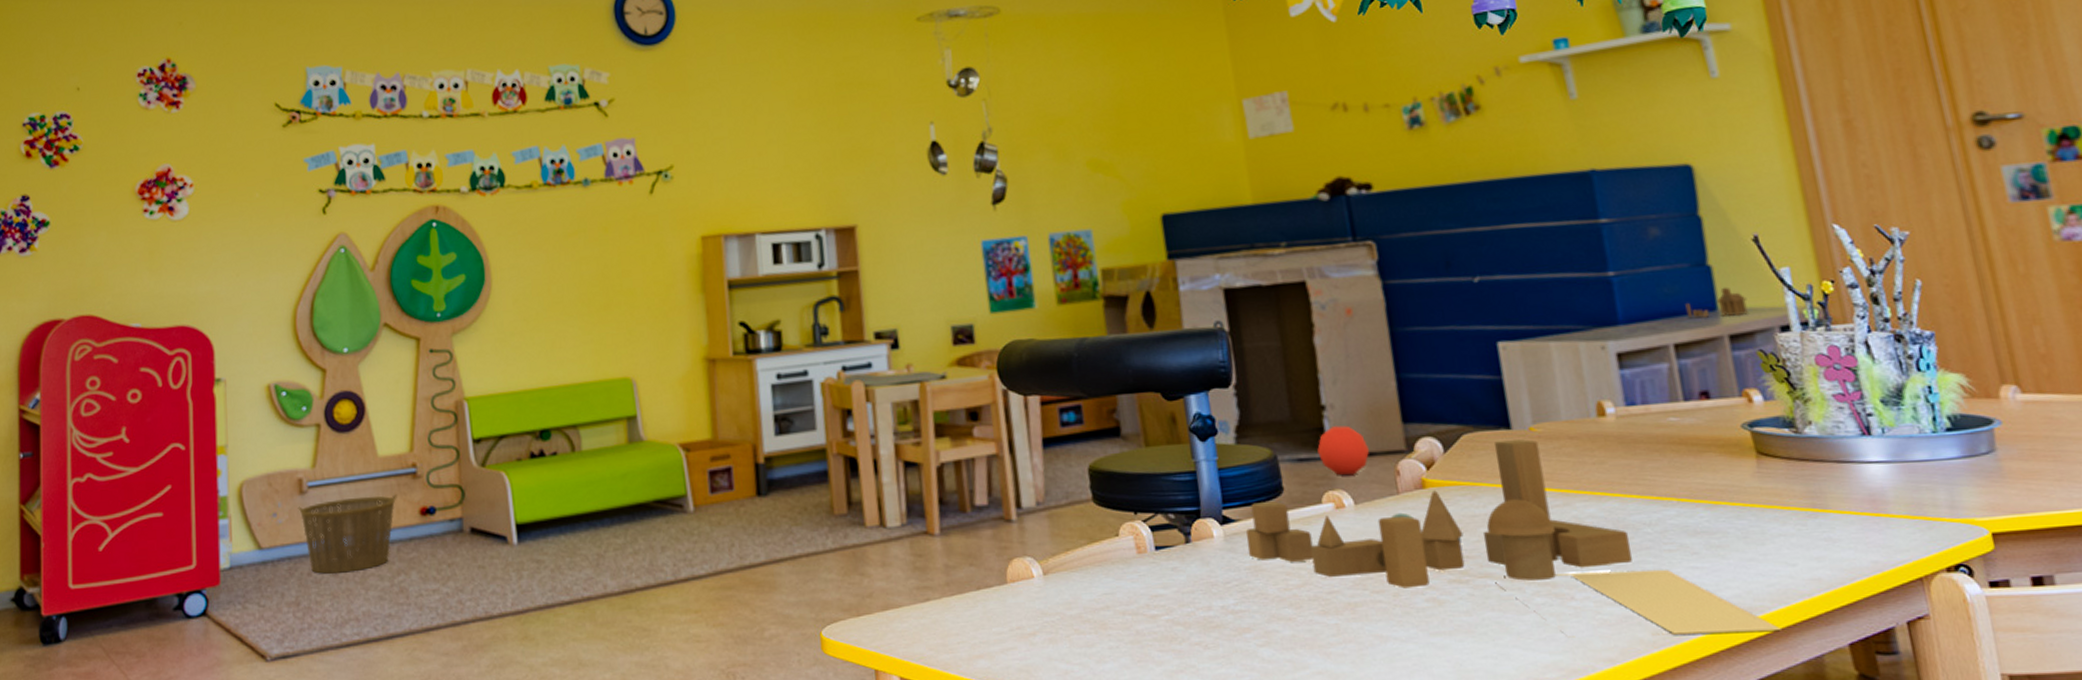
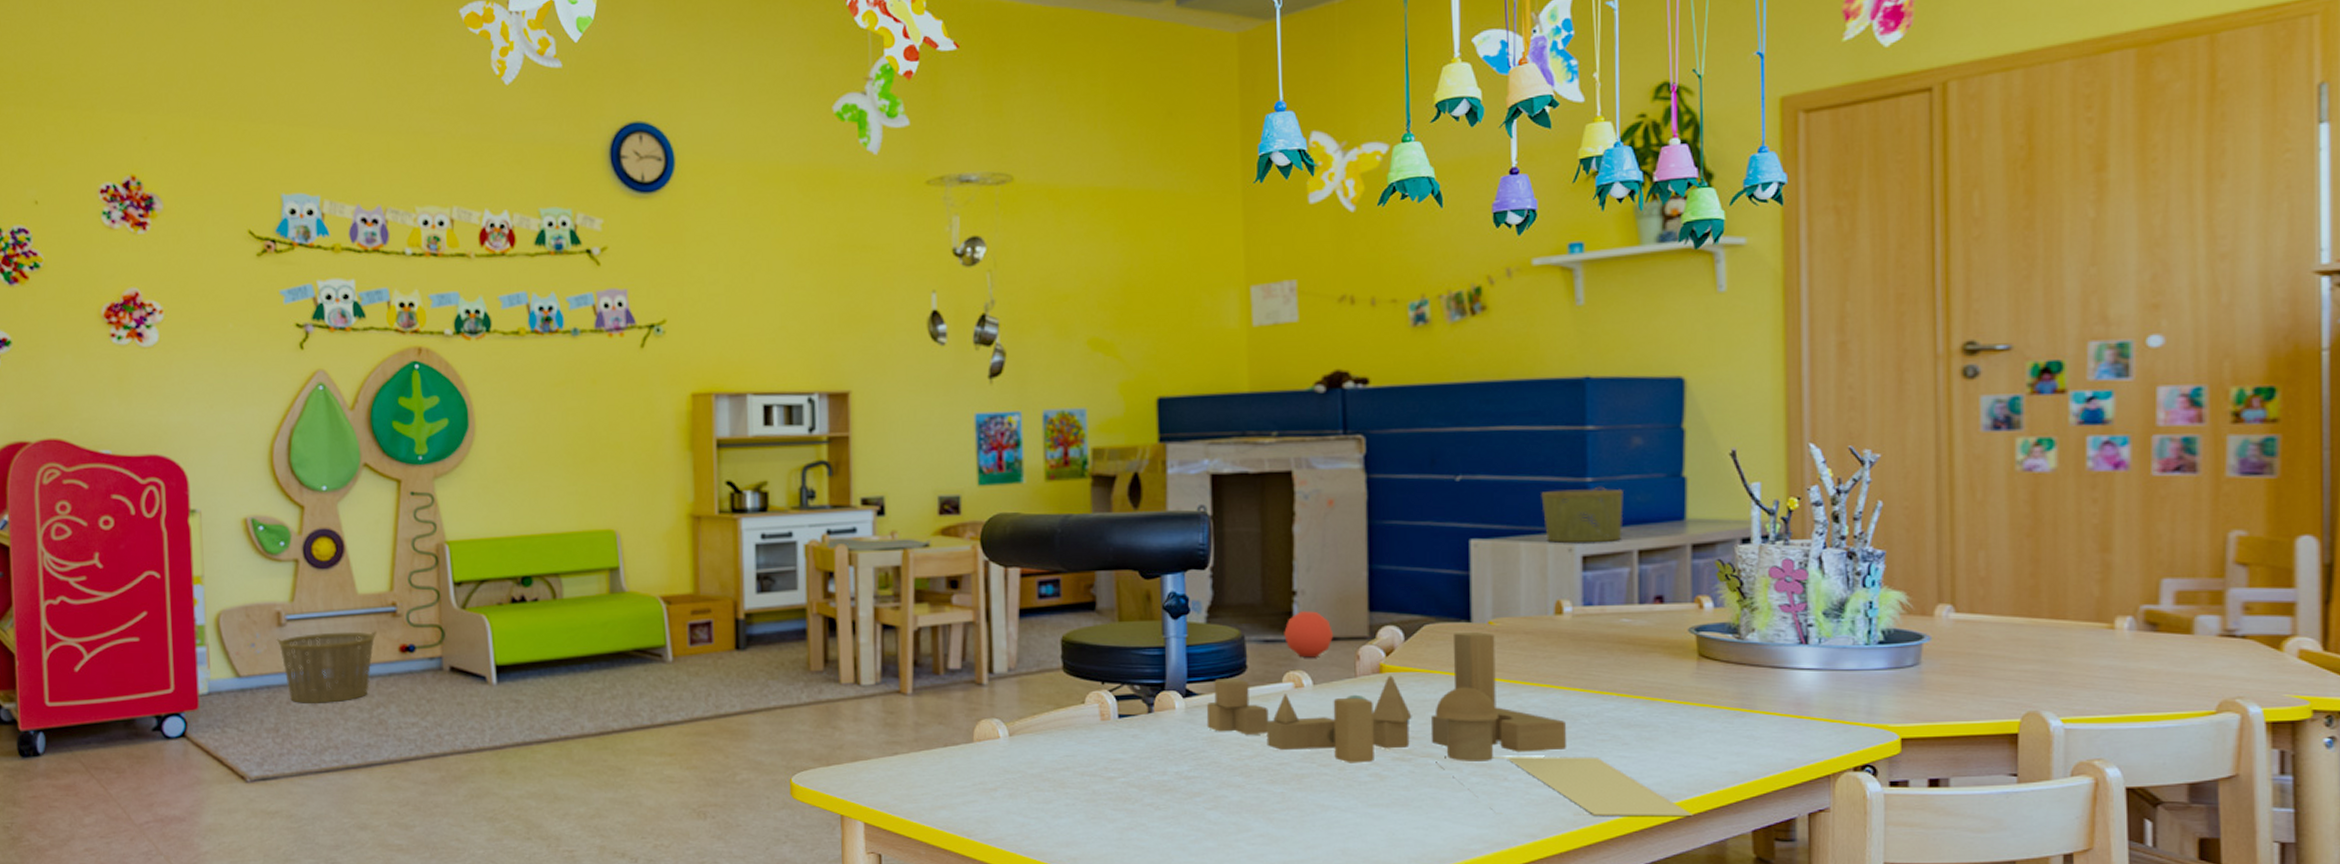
basket: none [1563,280,1654,341] -> present [1541,486,1623,543]
wooden toy: present [1685,286,1748,319] -> none [1655,498,1715,527]

